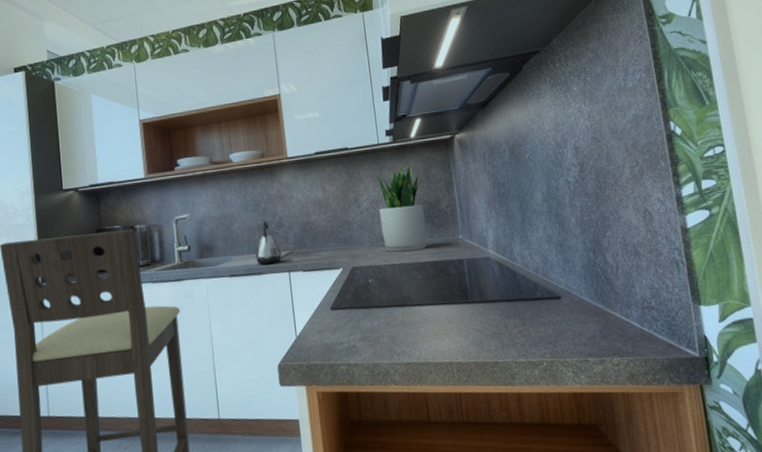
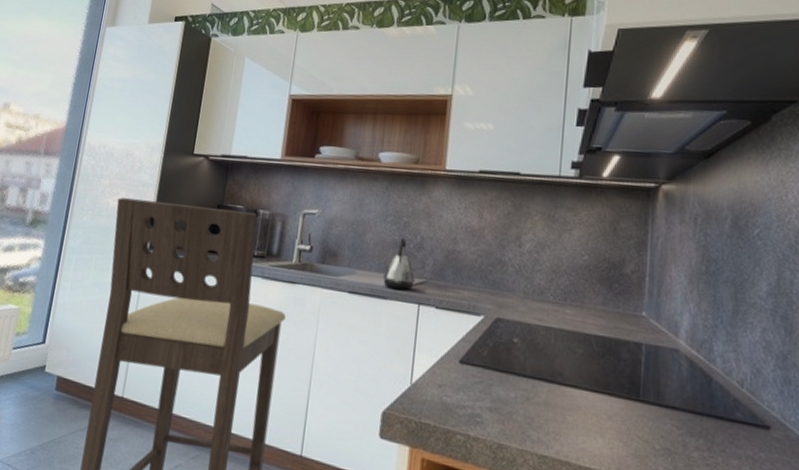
planter: present [378,164,427,252] -> none [542,206,605,318]

